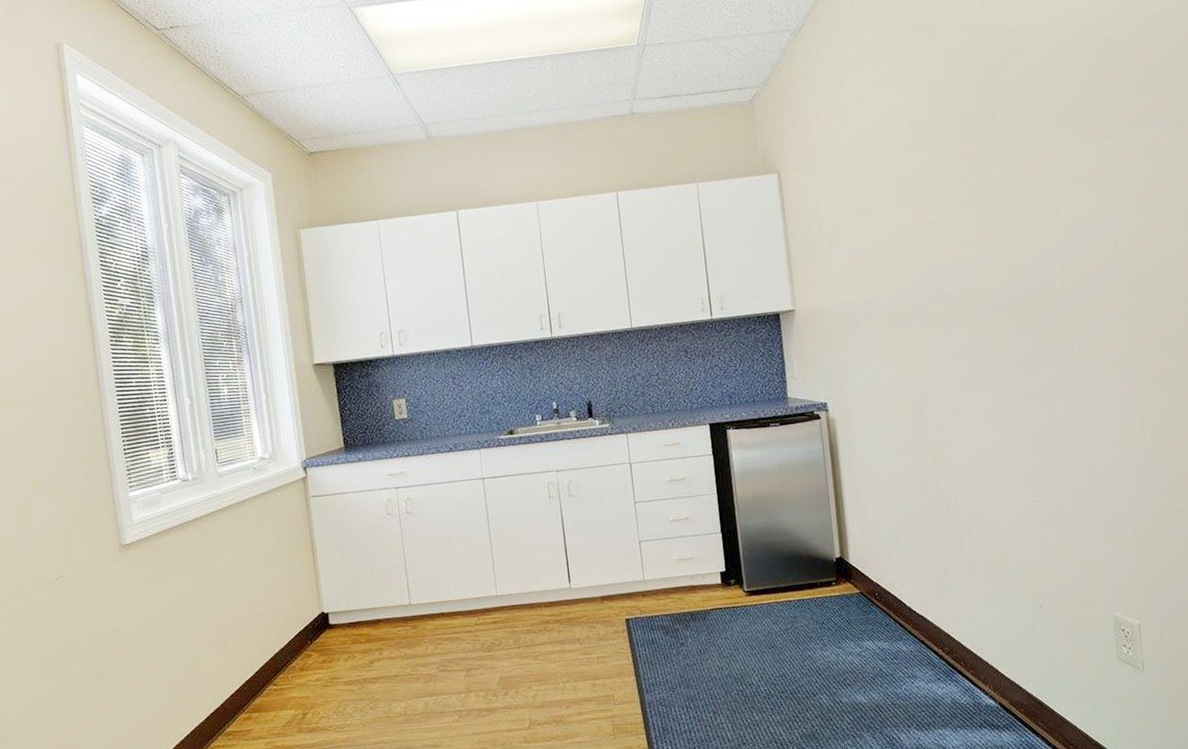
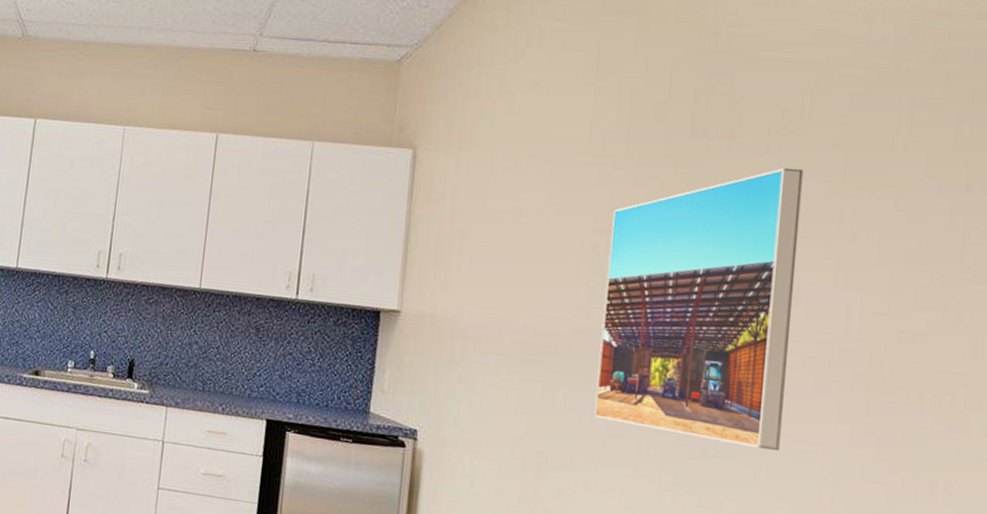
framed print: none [938,130,1086,360] -> present [594,167,804,450]

